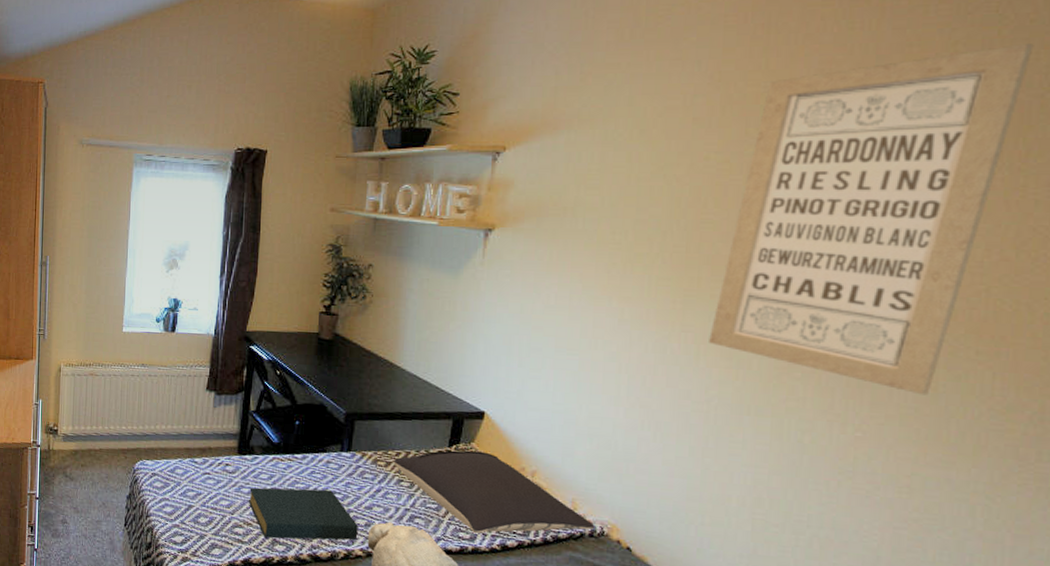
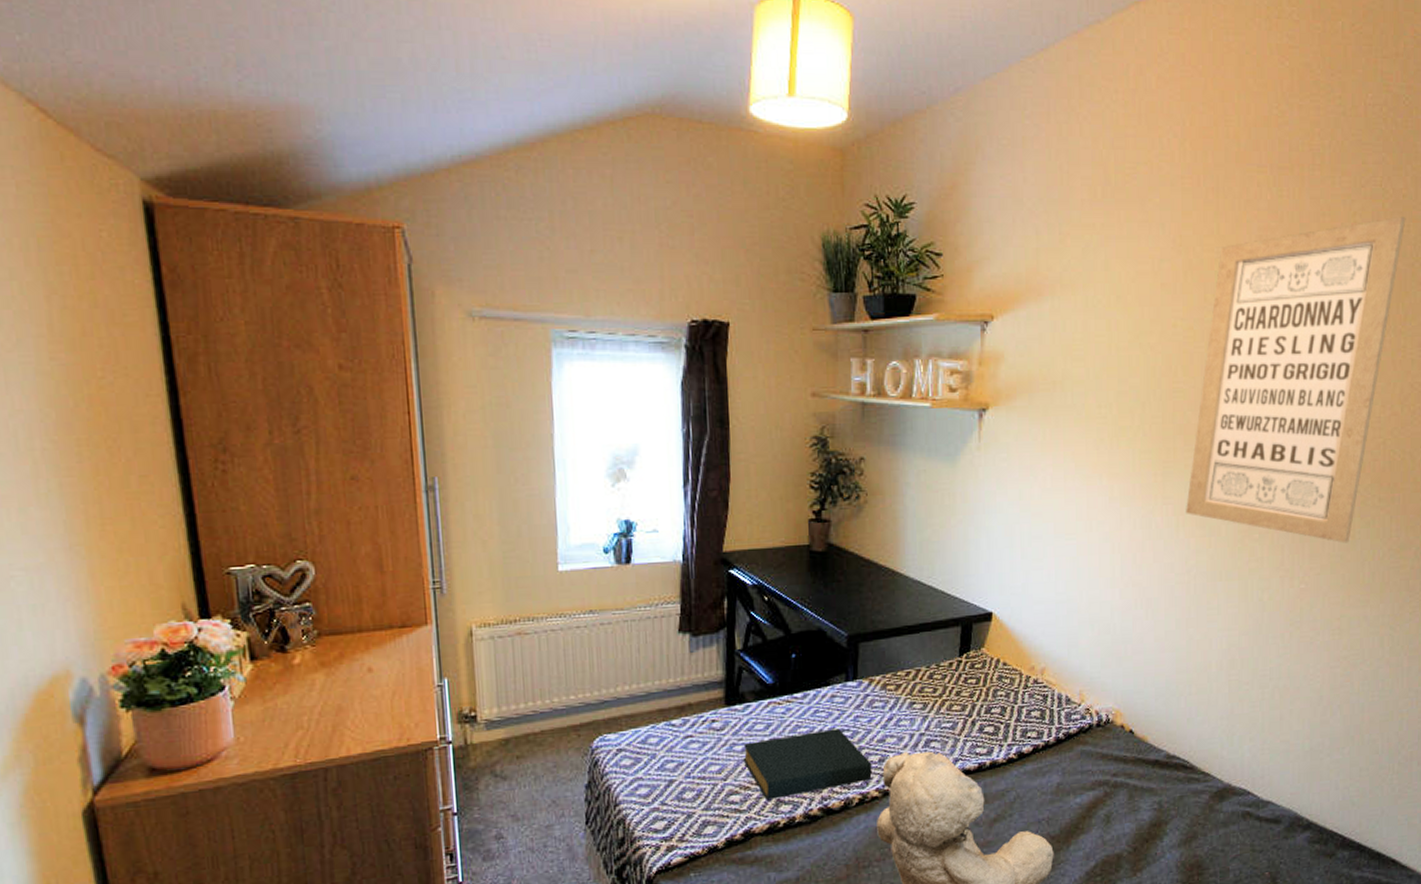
pillow: present [393,450,595,533] -> none [904,656,1101,745]

